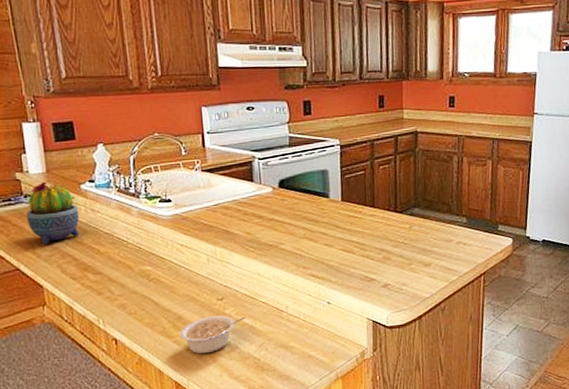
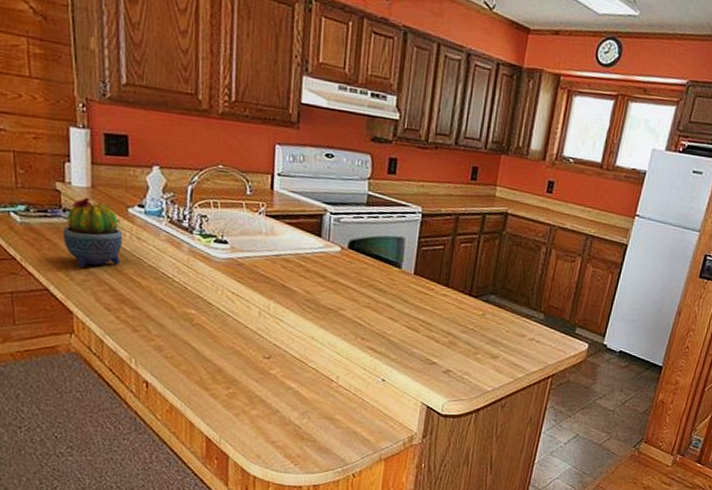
legume: present [179,315,246,354] -> none [217,374,292,413]

